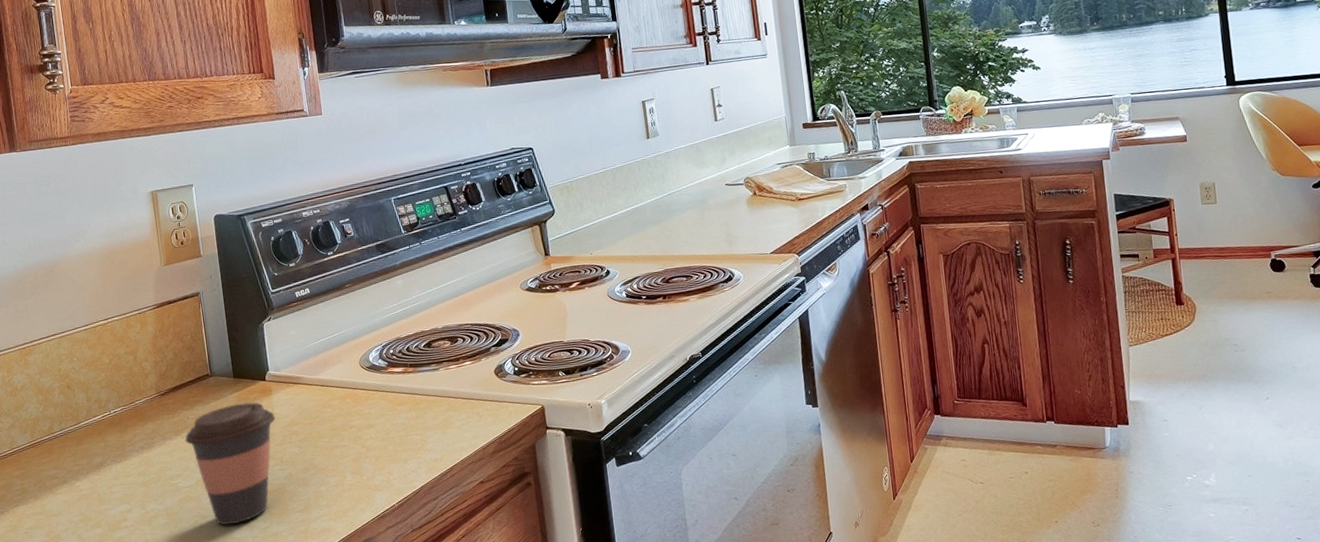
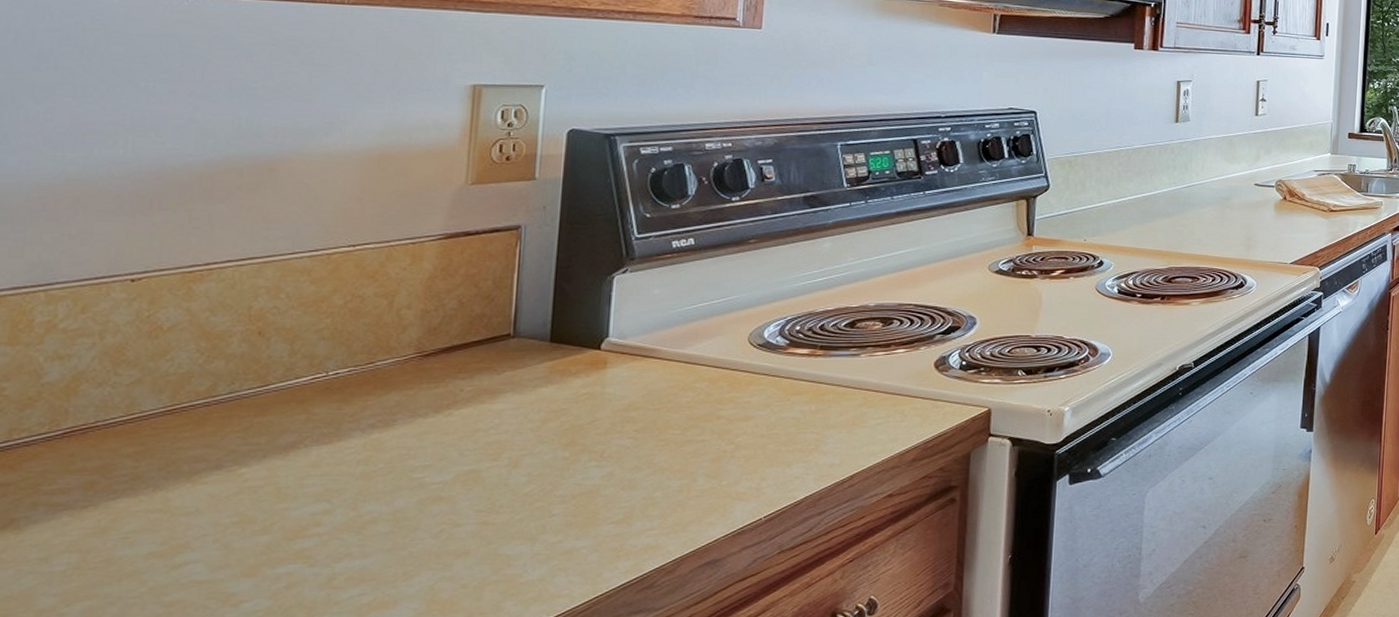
coffee cup: present [185,402,276,525] -> none [449,376,605,537]

